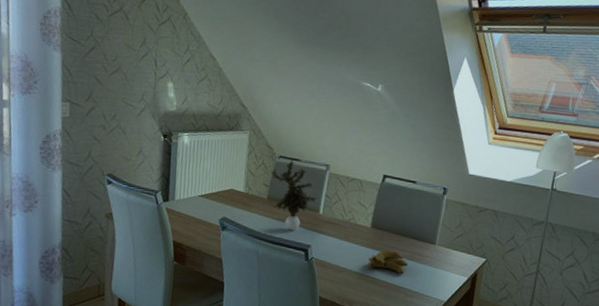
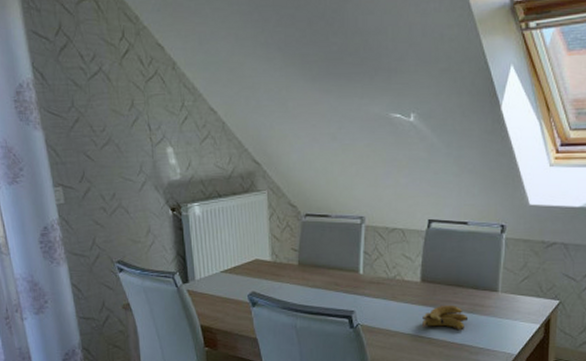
potted plant: present [271,160,318,231] -> none [298,217,356,297]

